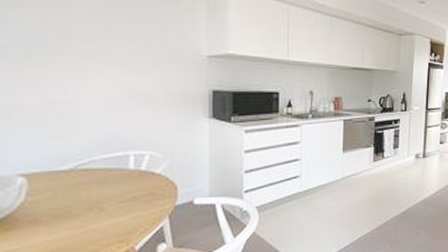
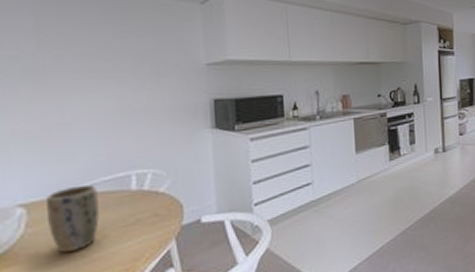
plant pot: none [47,160,97,222] -> present [46,184,99,253]

